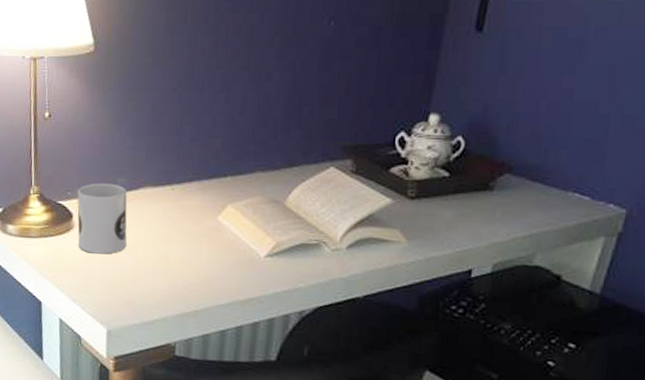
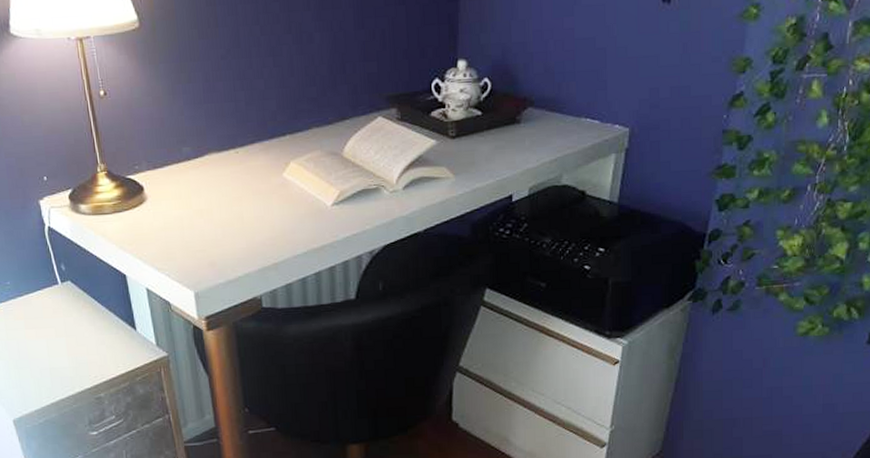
mug: present [77,183,128,254] -> none [144,153,200,222]

